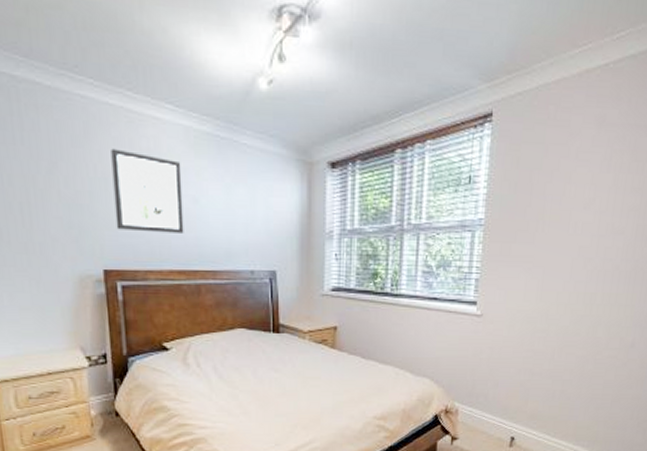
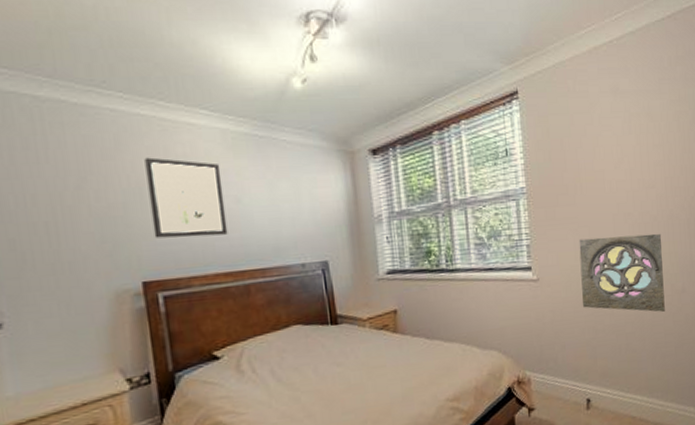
wall ornament: none [522,280,621,364] -> present [579,233,665,312]

